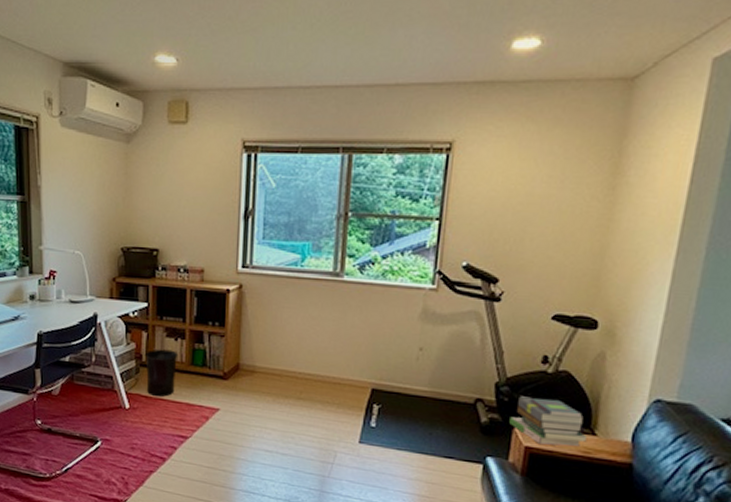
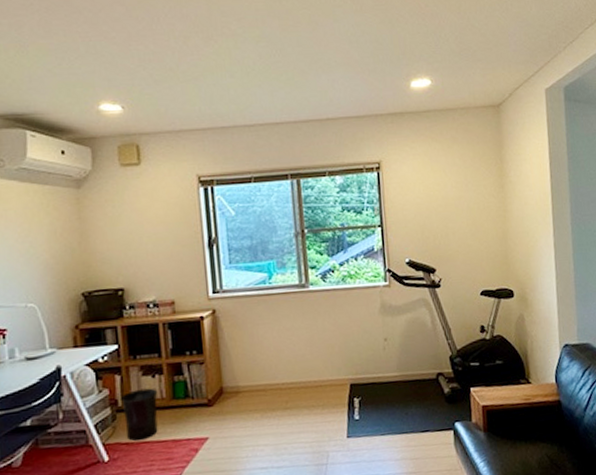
books: present [509,397,587,447] -> none [466,361,525,401]

